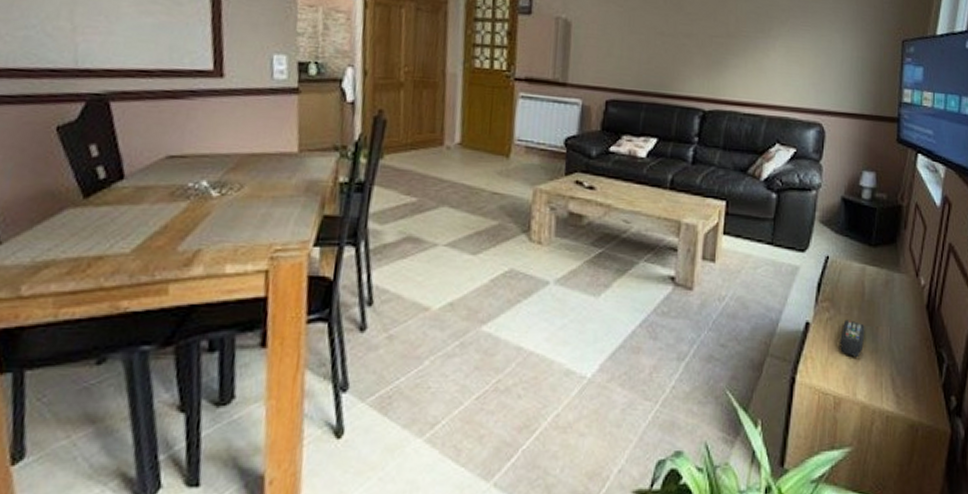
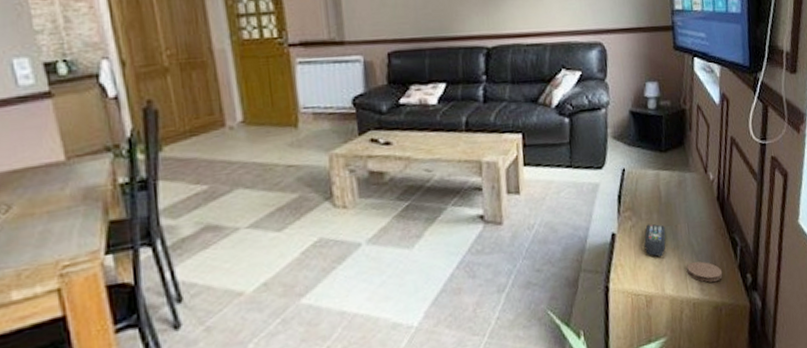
coaster: none [884,371,924,397] -> present [687,261,723,283]

